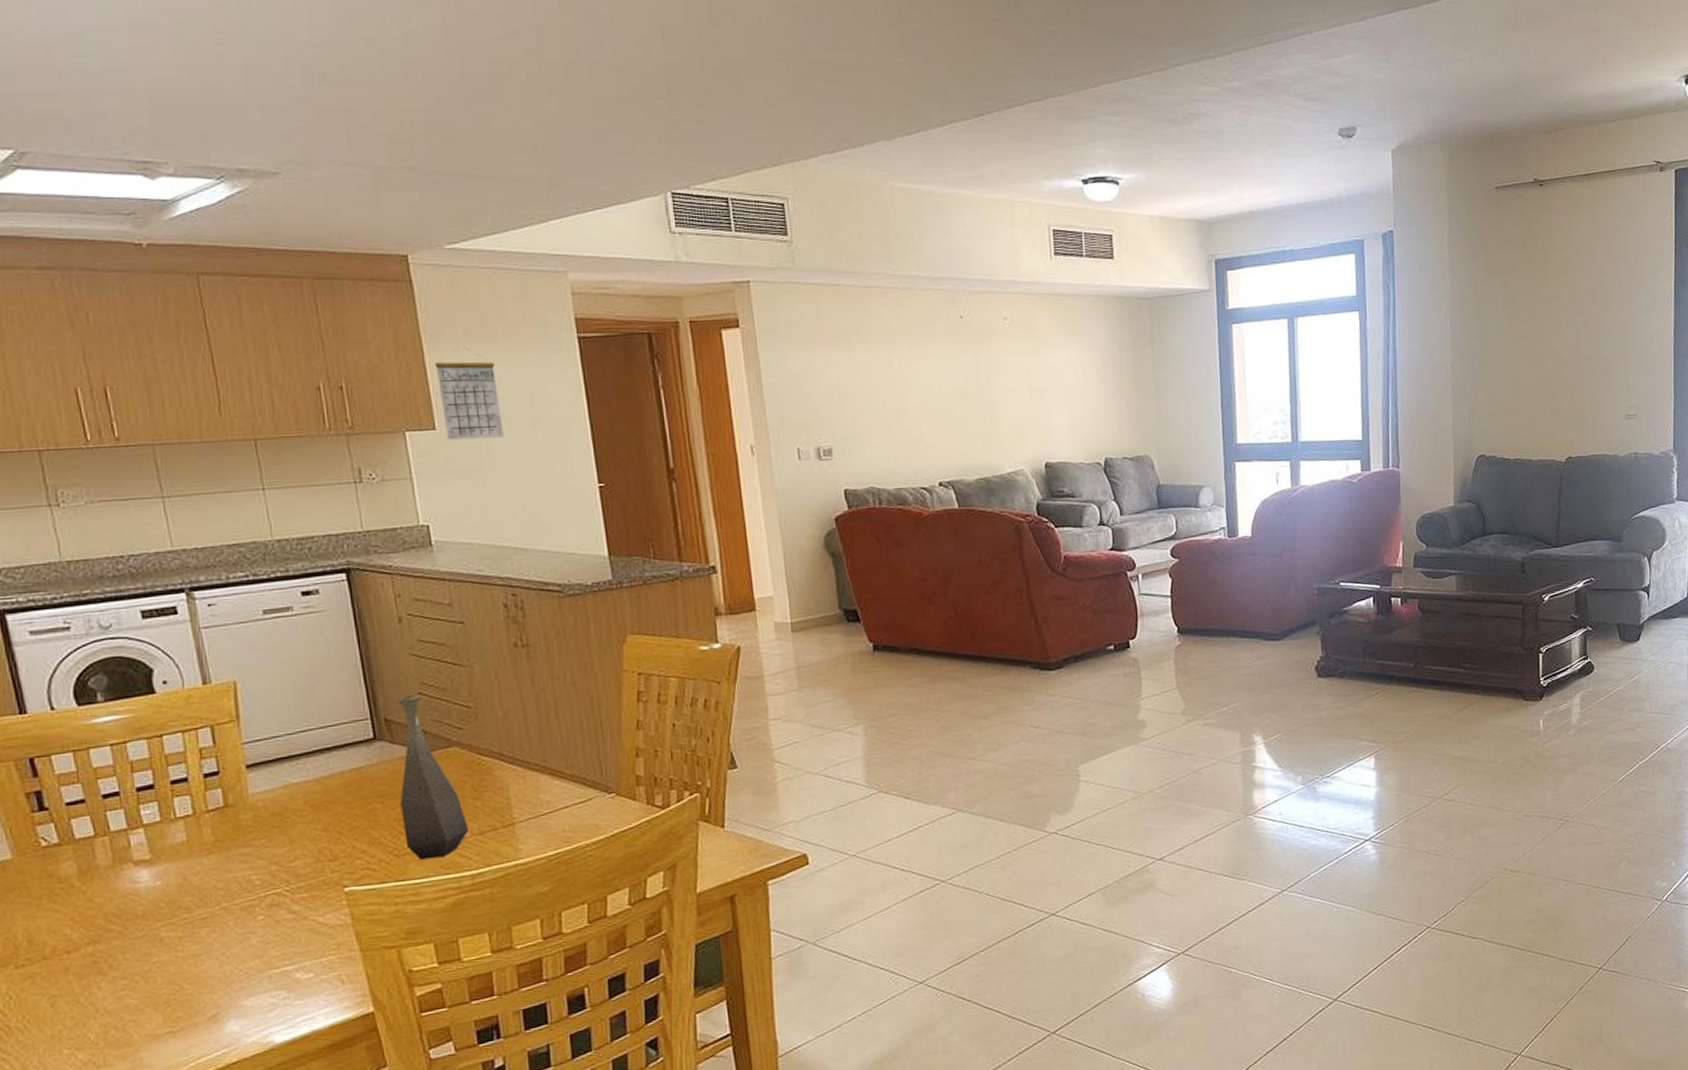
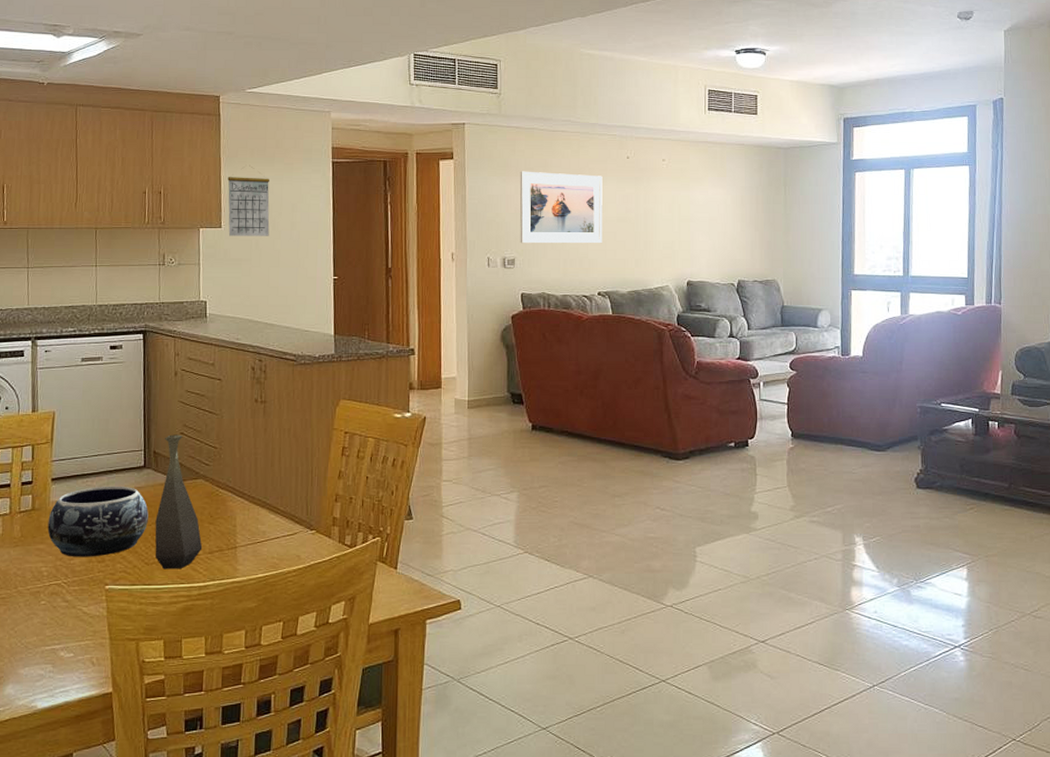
decorative bowl: none [250,765,391,859] -> present [47,486,149,557]
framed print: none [827,338,939,429] -> present [519,171,603,244]

